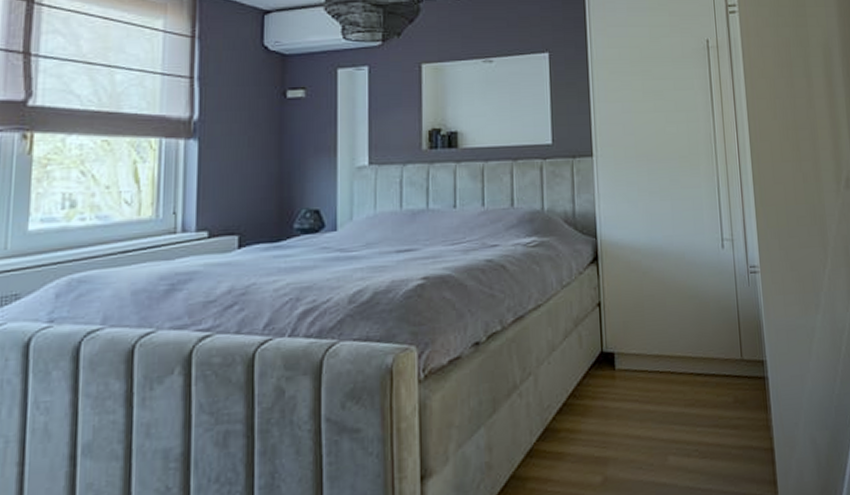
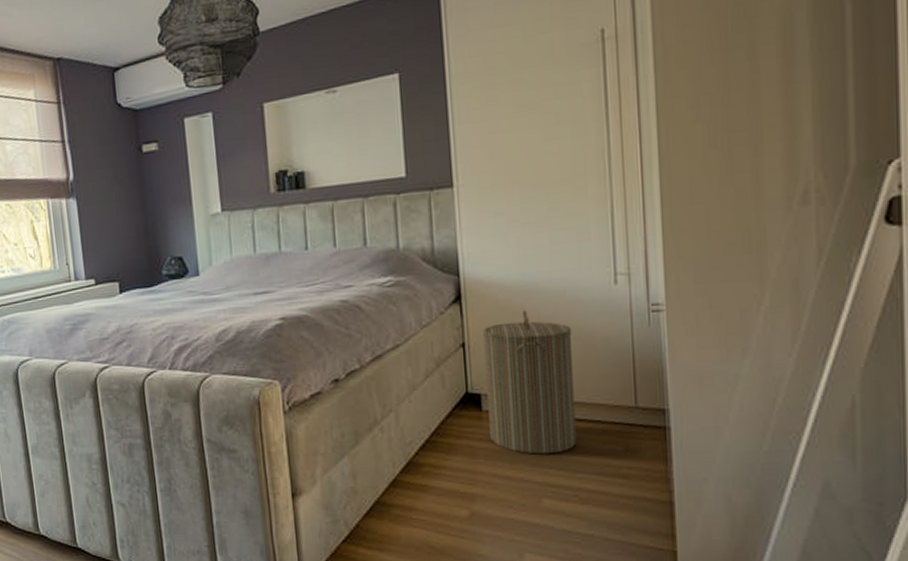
laundry hamper: none [617,271,696,411] -> present [483,310,577,455]

